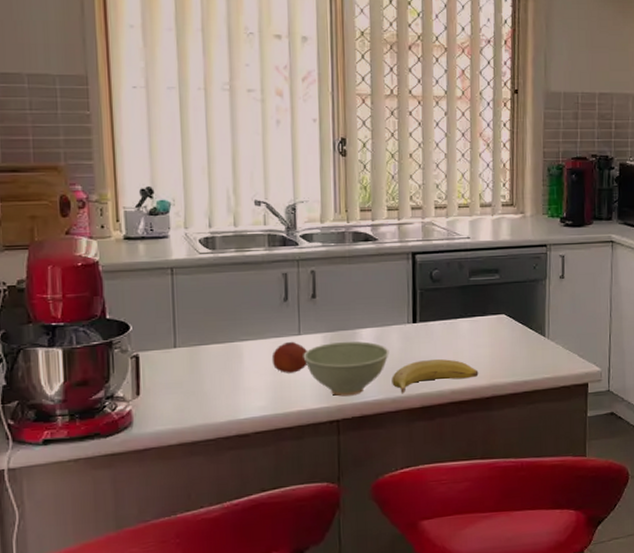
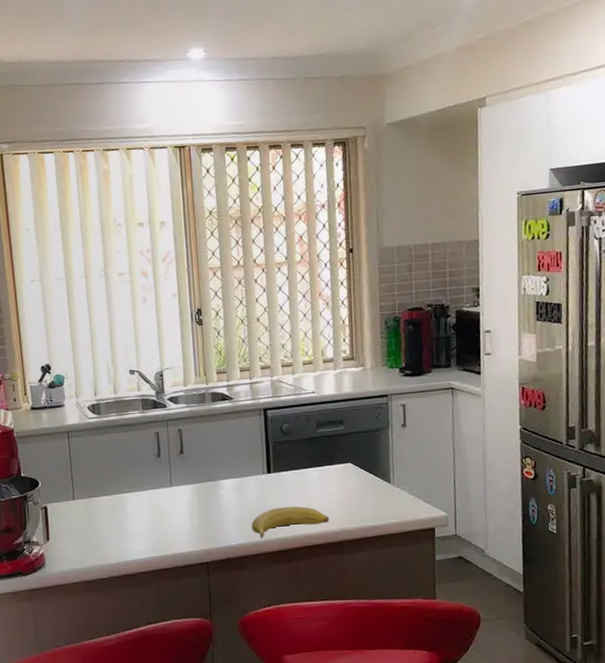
fruit: present [271,341,308,373] -> none [150,492,179,521]
bowl: present [303,341,389,397] -> none [175,491,248,542]

